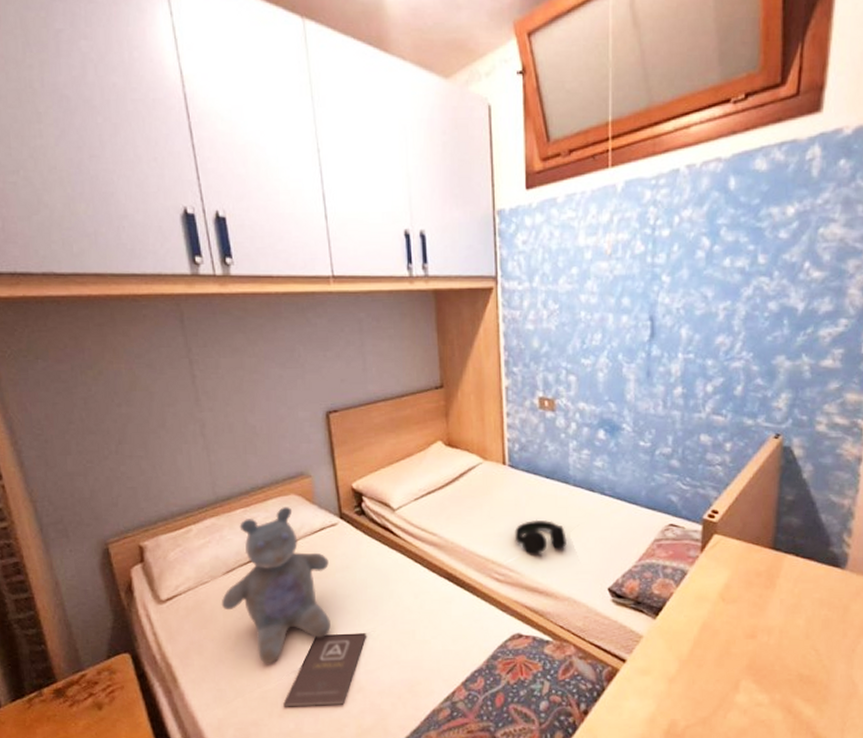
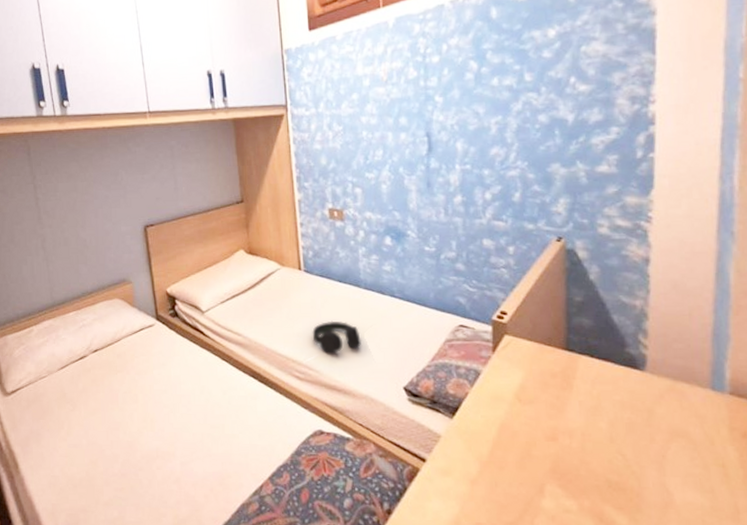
stuffed bear: present [221,507,331,664] -> none [56,310,149,454]
book: present [283,633,367,707] -> none [108,426,182,496]

